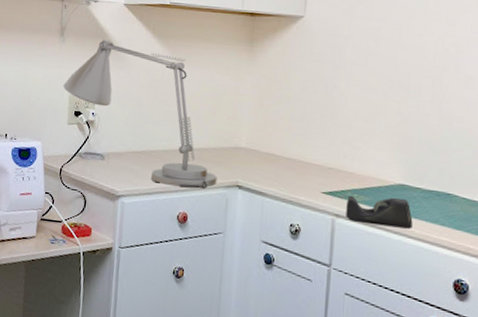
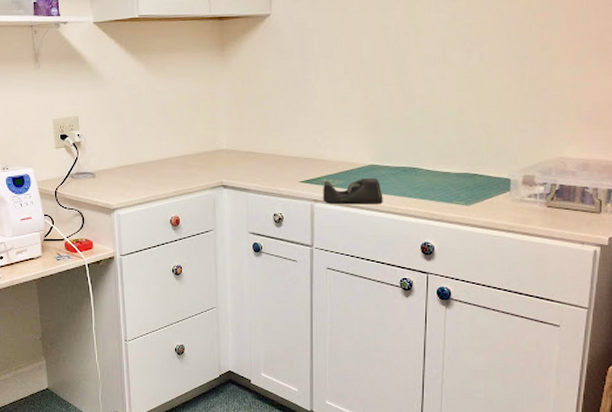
desk lamp: present [63,39,217,190] -> none [45,60,203,195]

